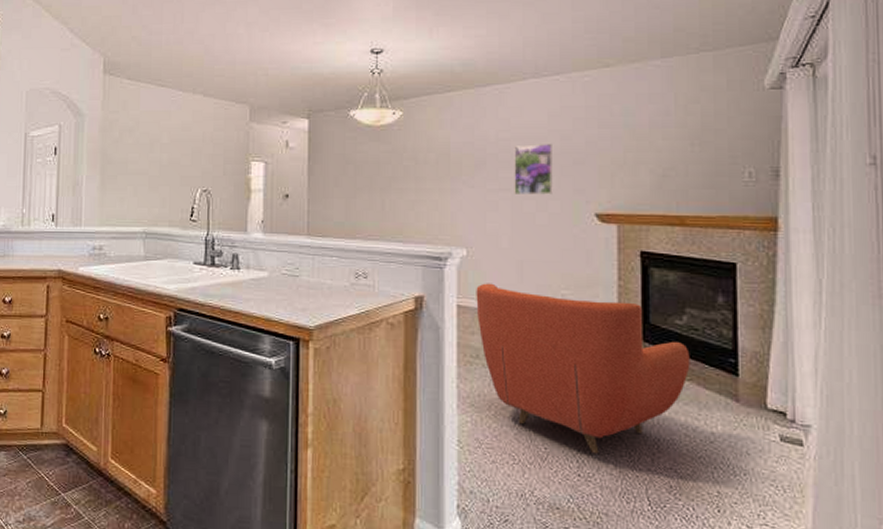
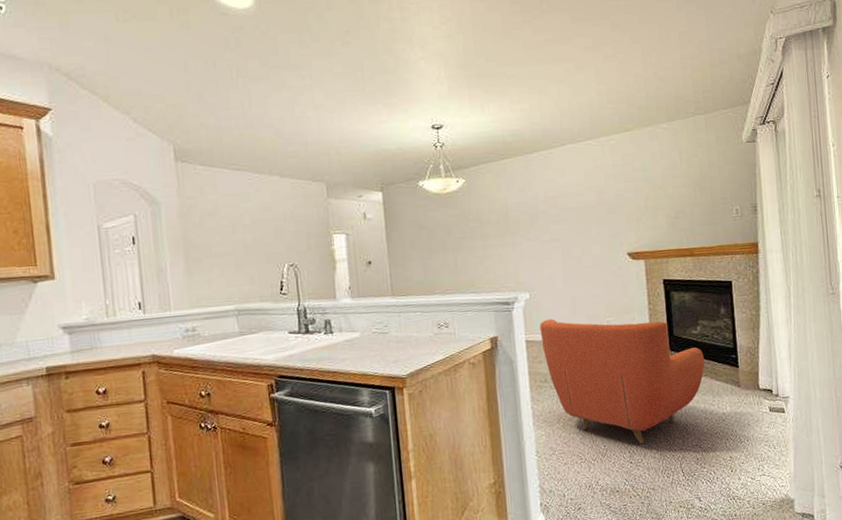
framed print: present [514,144,553,195] -> none [560,198,594,243]

